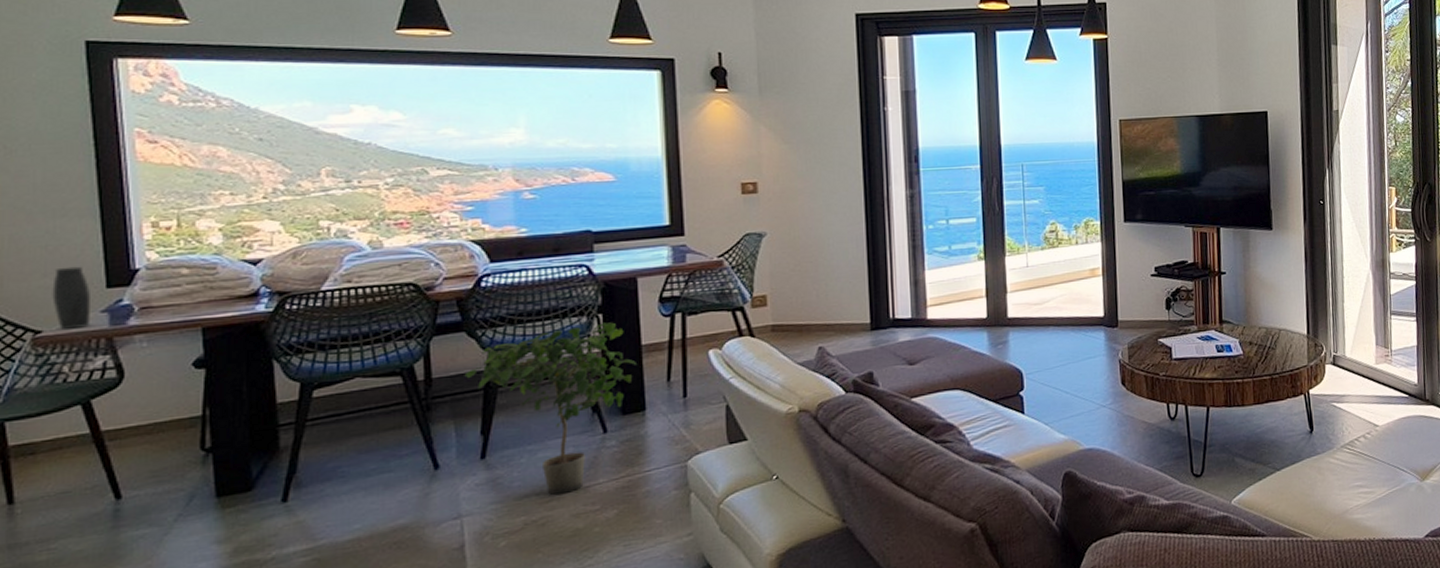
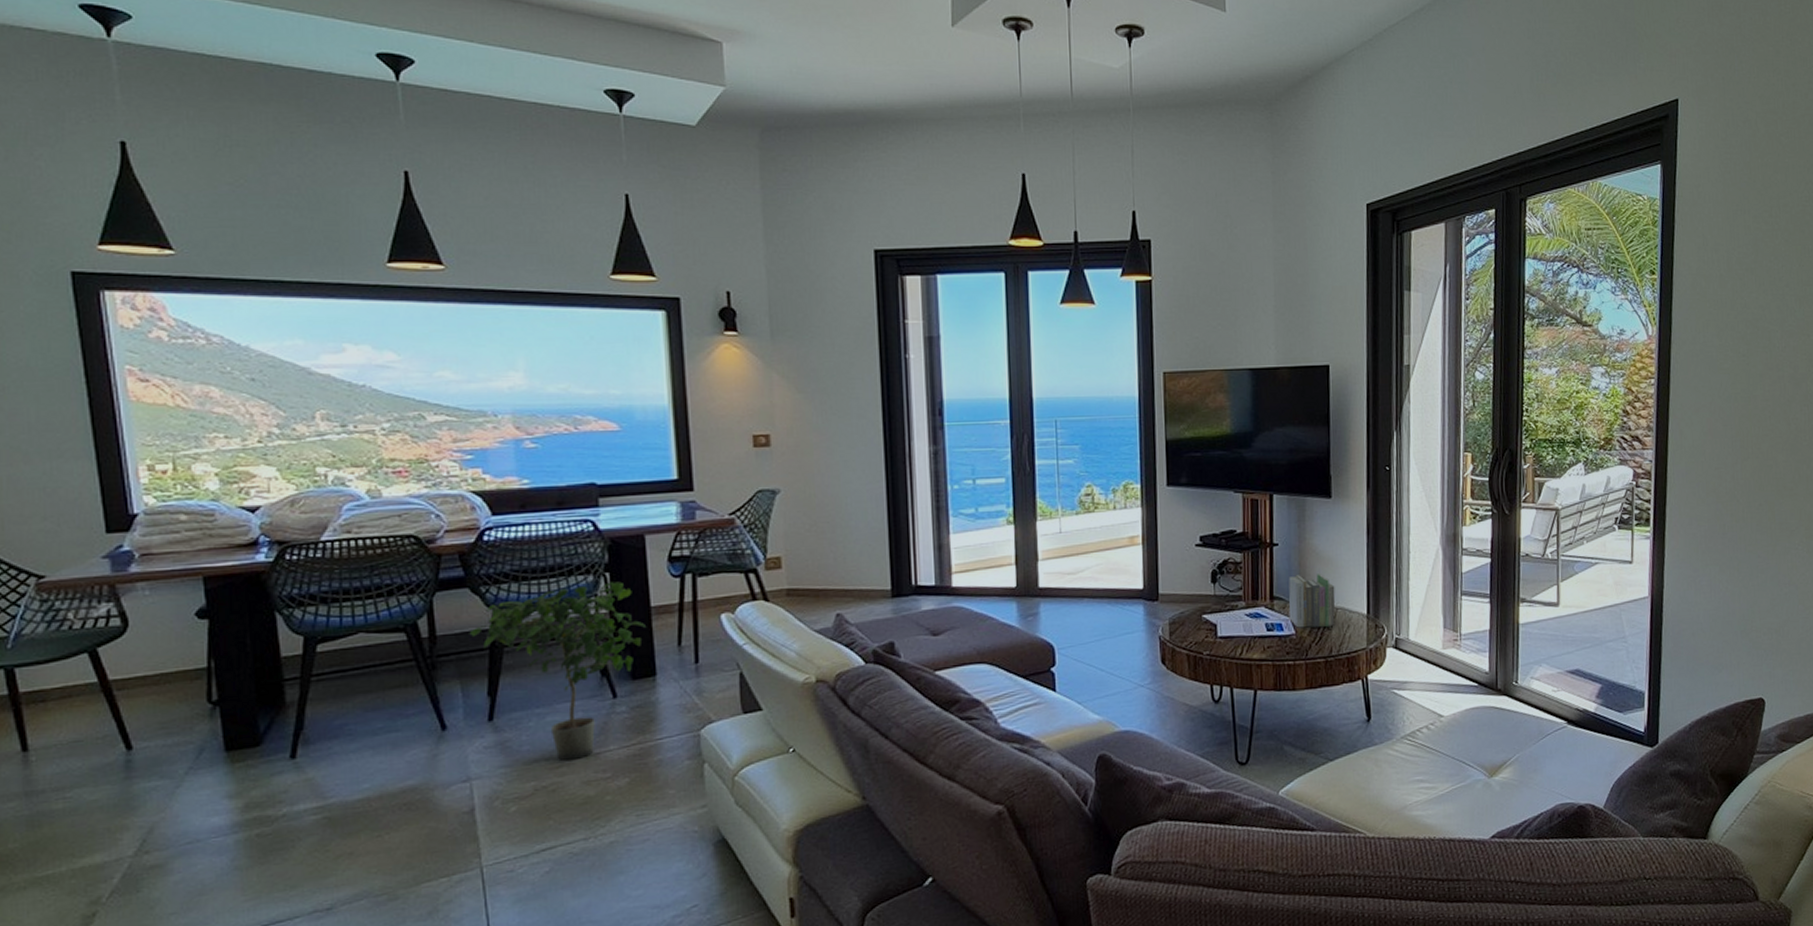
vase: present [52,266,90,329] -> none [52,509,91,575]
books: none [1236,297,1279,349] -> present [1288,572,1336,628]

